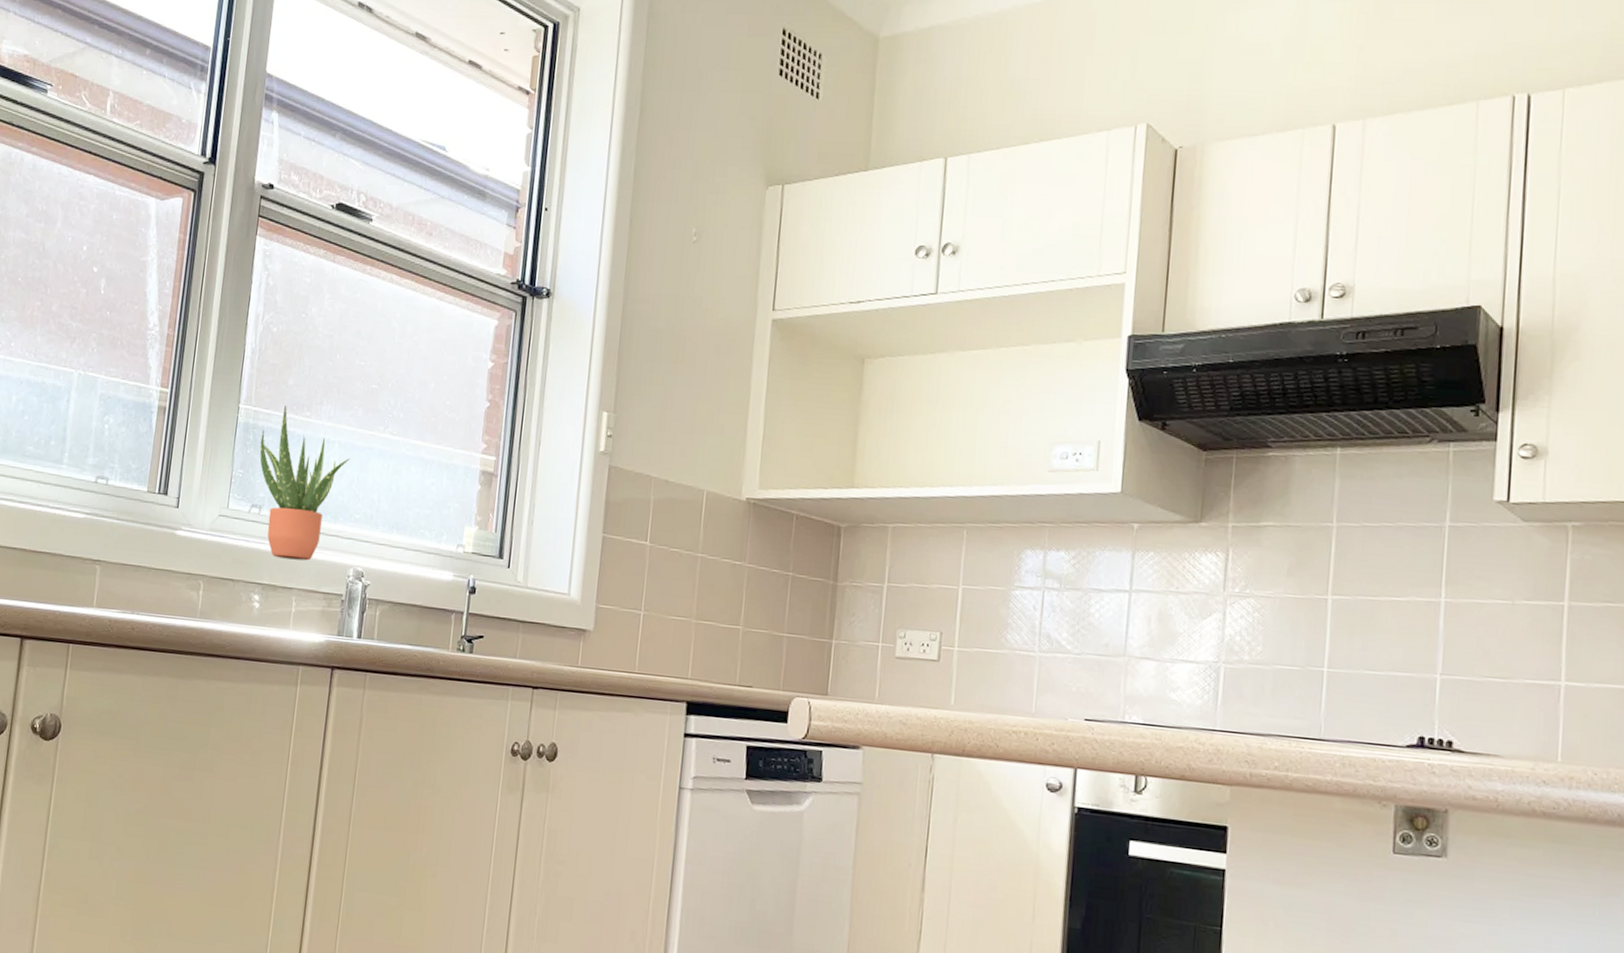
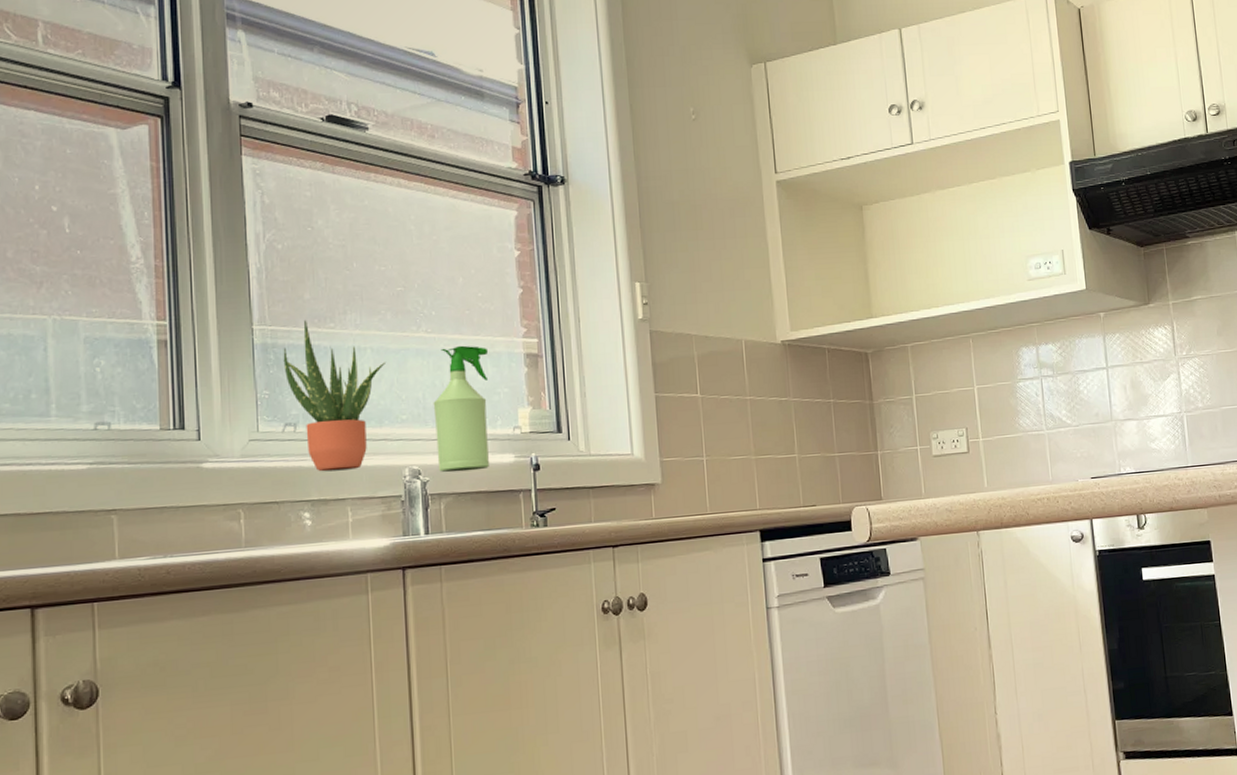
spray bottle: none [380,452,447,583] -> present [433,345,489,473]

